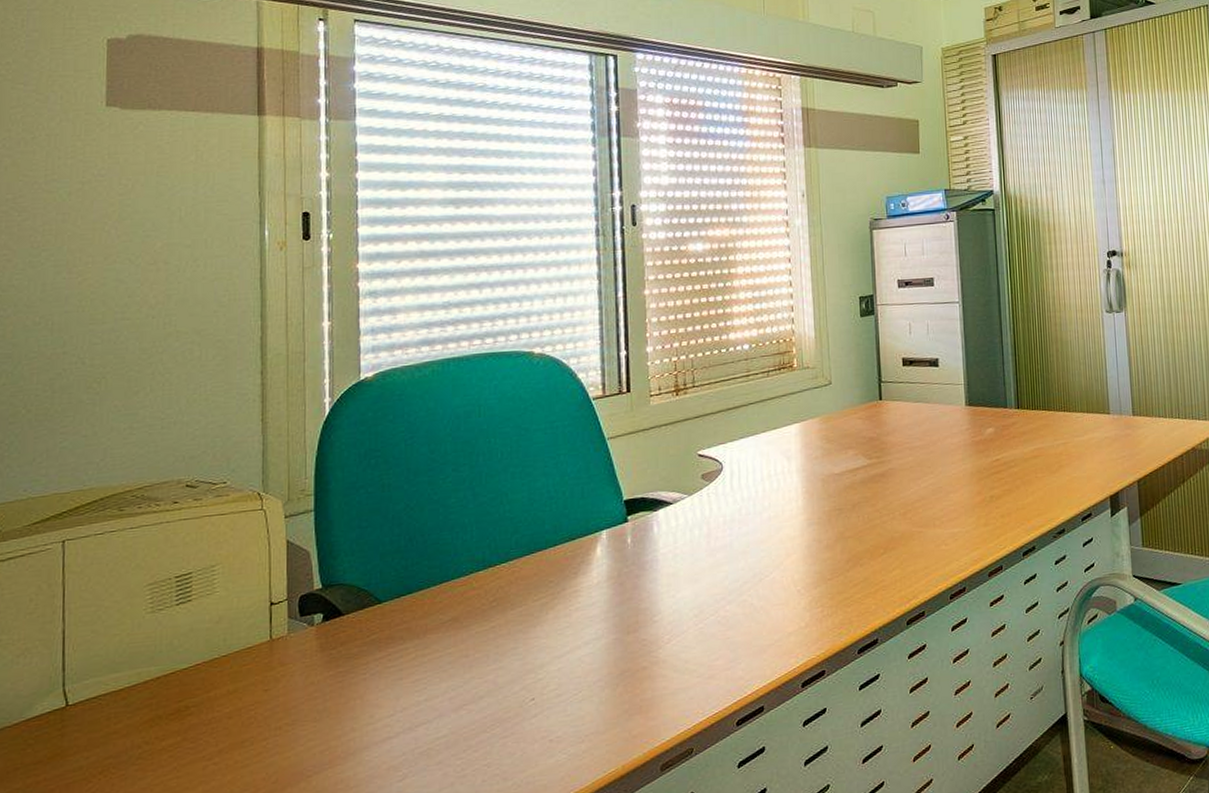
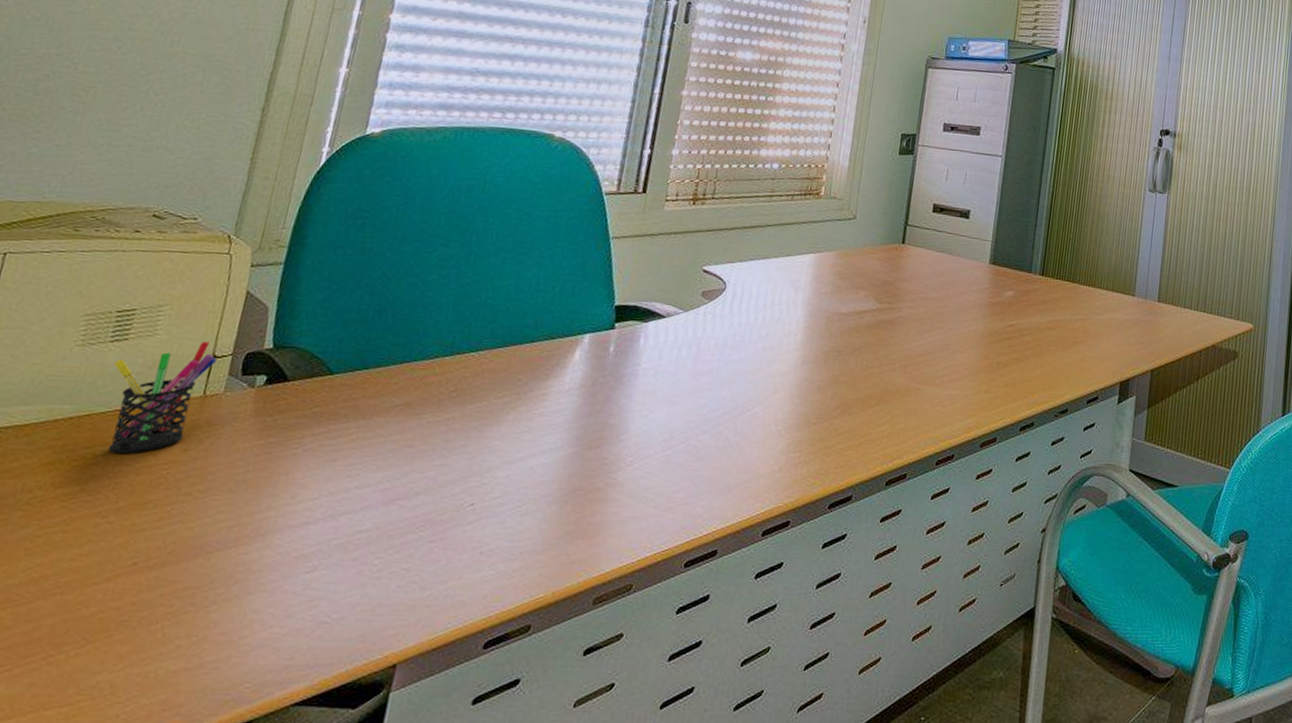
pen holder: none [184,591,275,702] -> present [108,341,217,453]

